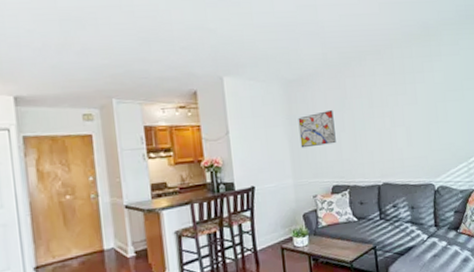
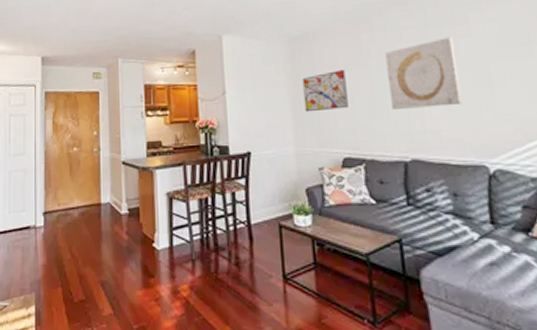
wall art: none [364,83,419,143] -> present [384,37,463,109]

